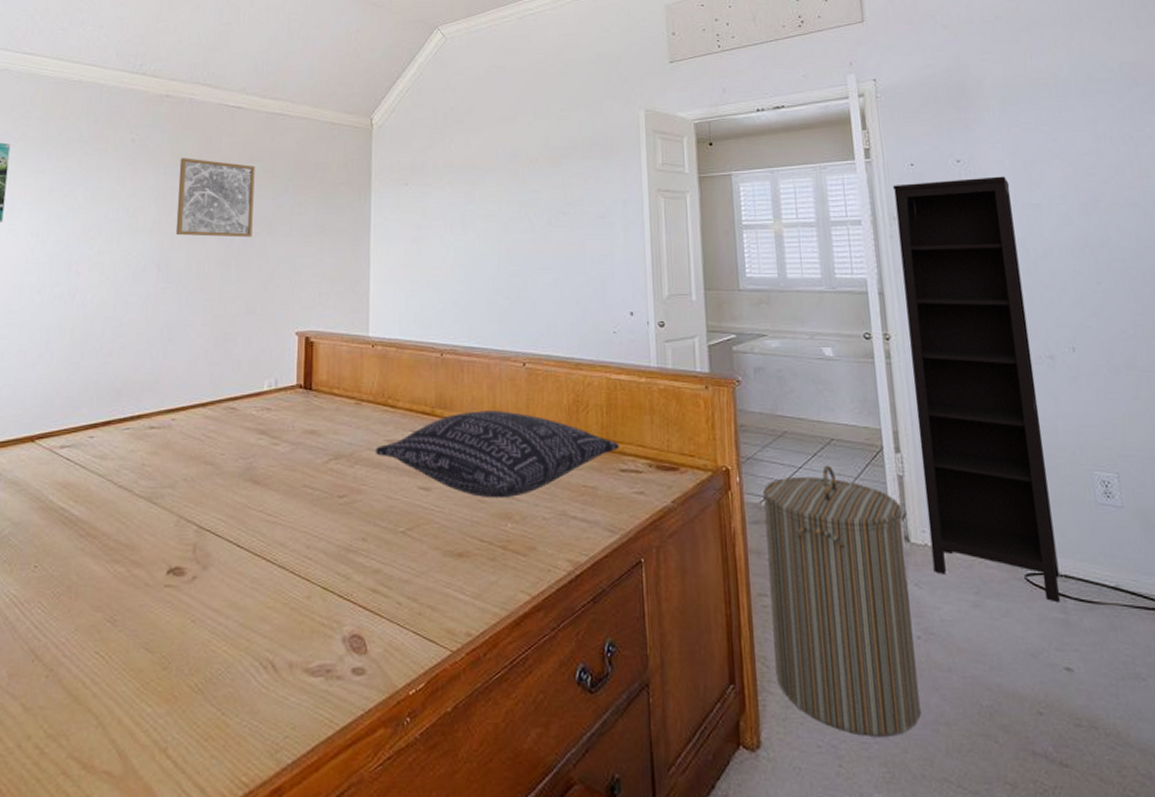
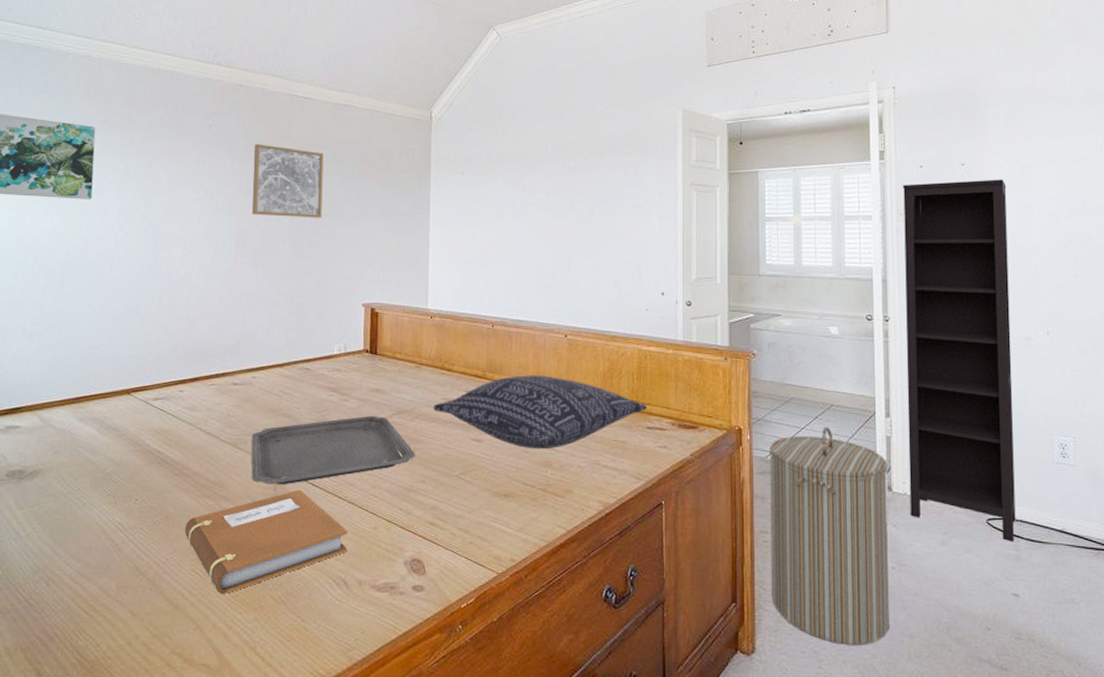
notebook: none [89,552,277,681] -> present [185,489,348,594]
tray: none [167,462,355,547] -> present [251,416,415,485]

